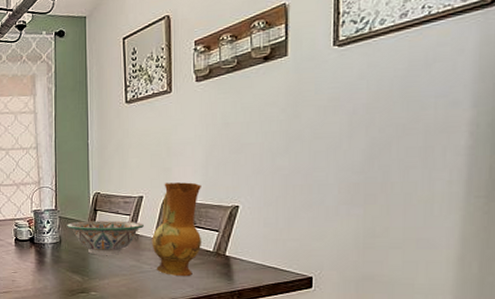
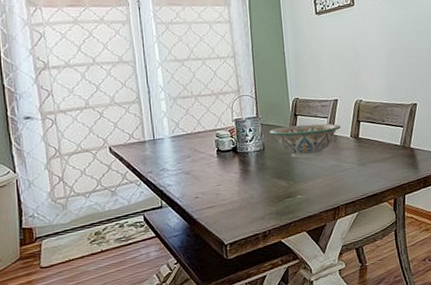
ceramic jug: present [152,182,202,277] -> none [348,84,391,171]

